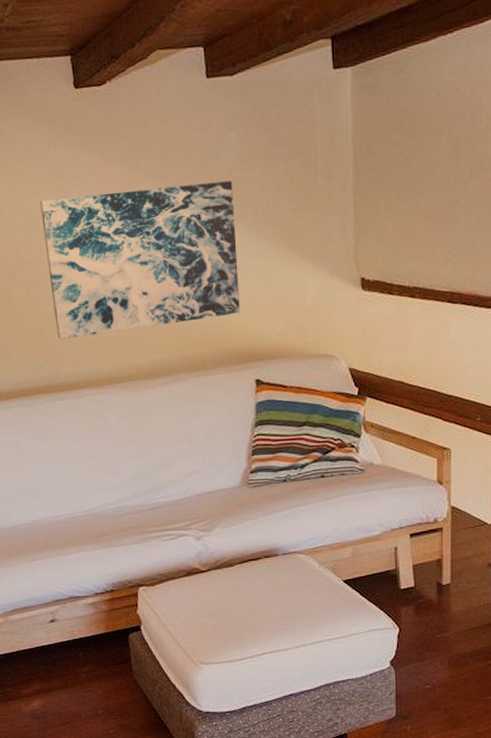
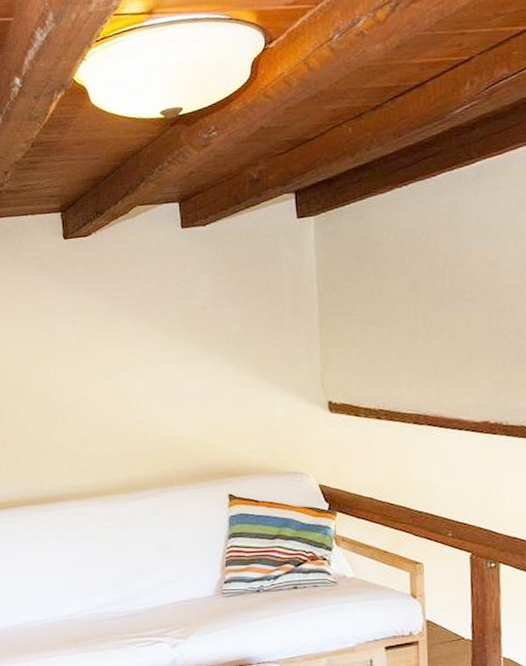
wall art: present [40,181,240,340] -> none [31,315,213,457]

